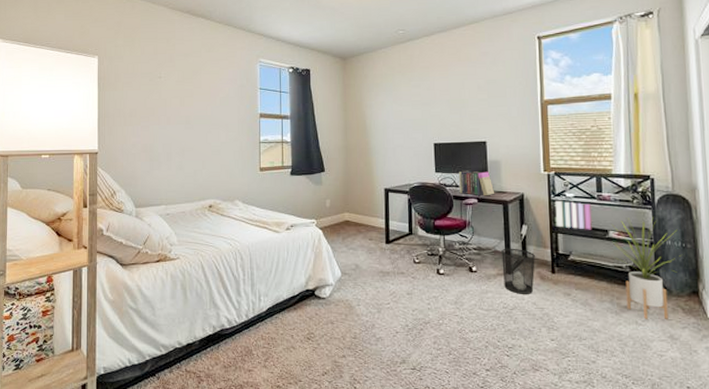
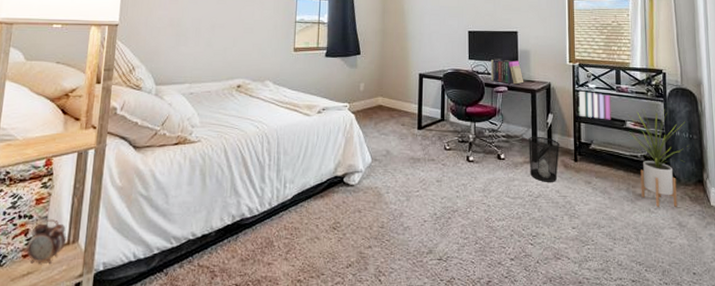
alarm clock: none [39,329,70,367] -> present [26,219,66,264]

